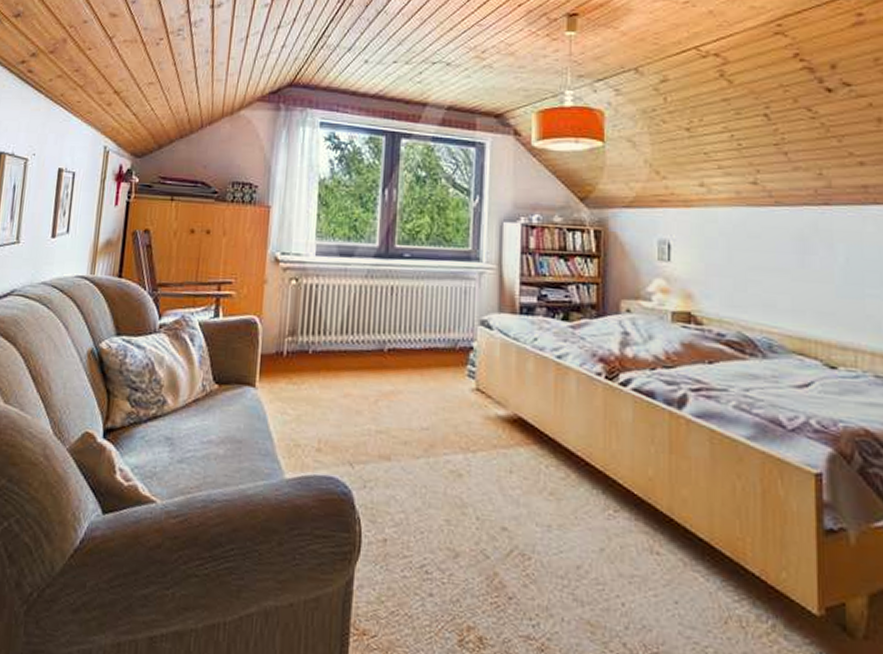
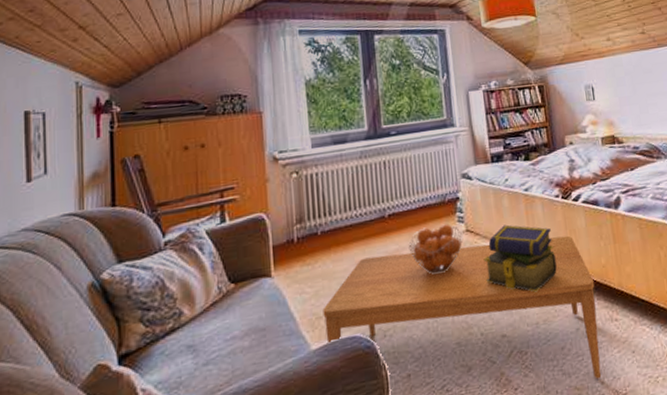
coffee table: none [301,392,634,622] -> present [322,235,602,380]
fruit basket: none [405,373,470,433] -> present [408,224,463,275]
stack of books: none [491,394,586,487] -> present [483,224,557,293]

